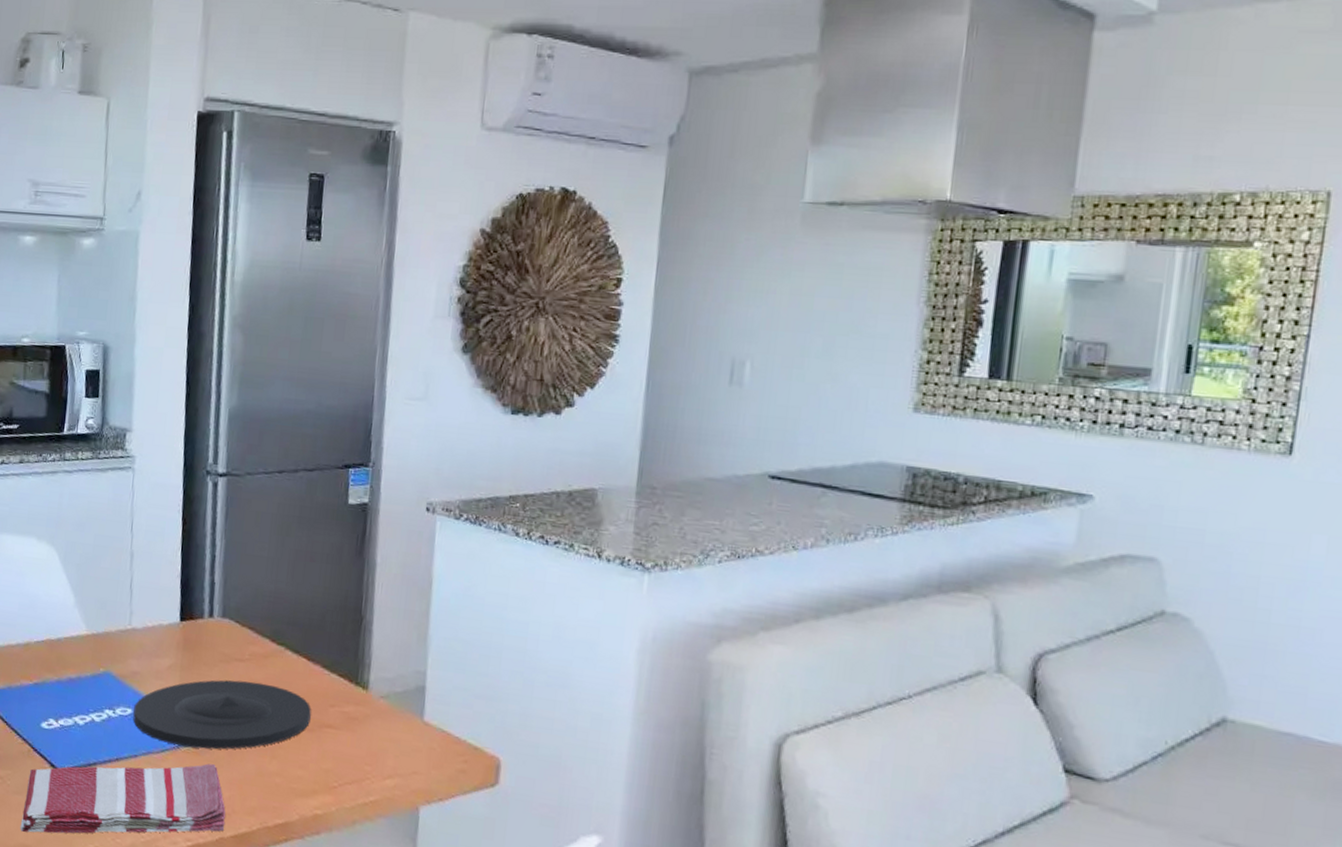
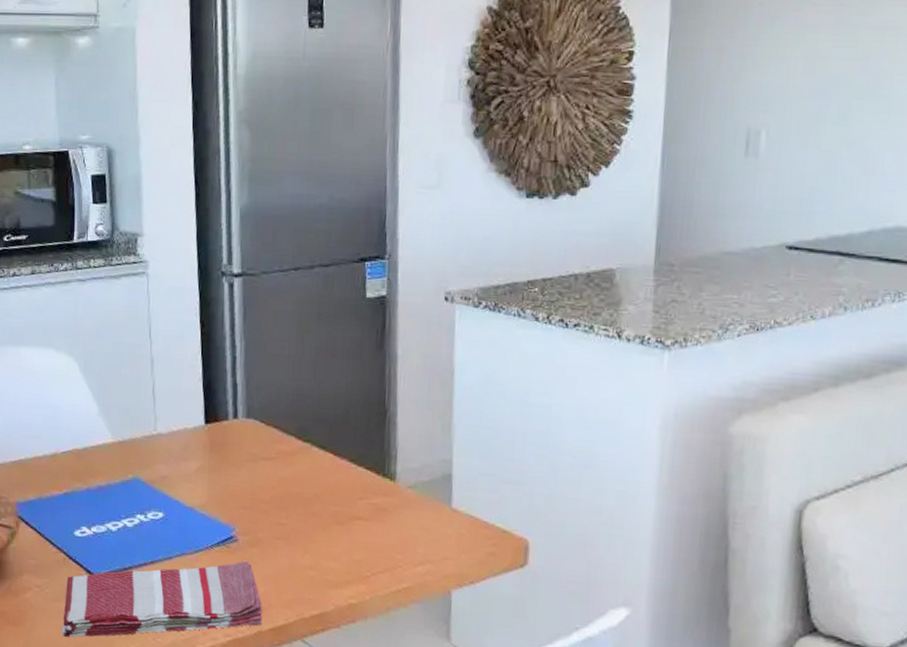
plate: present [133,680,311,750] -> none [165,478,341,547]

